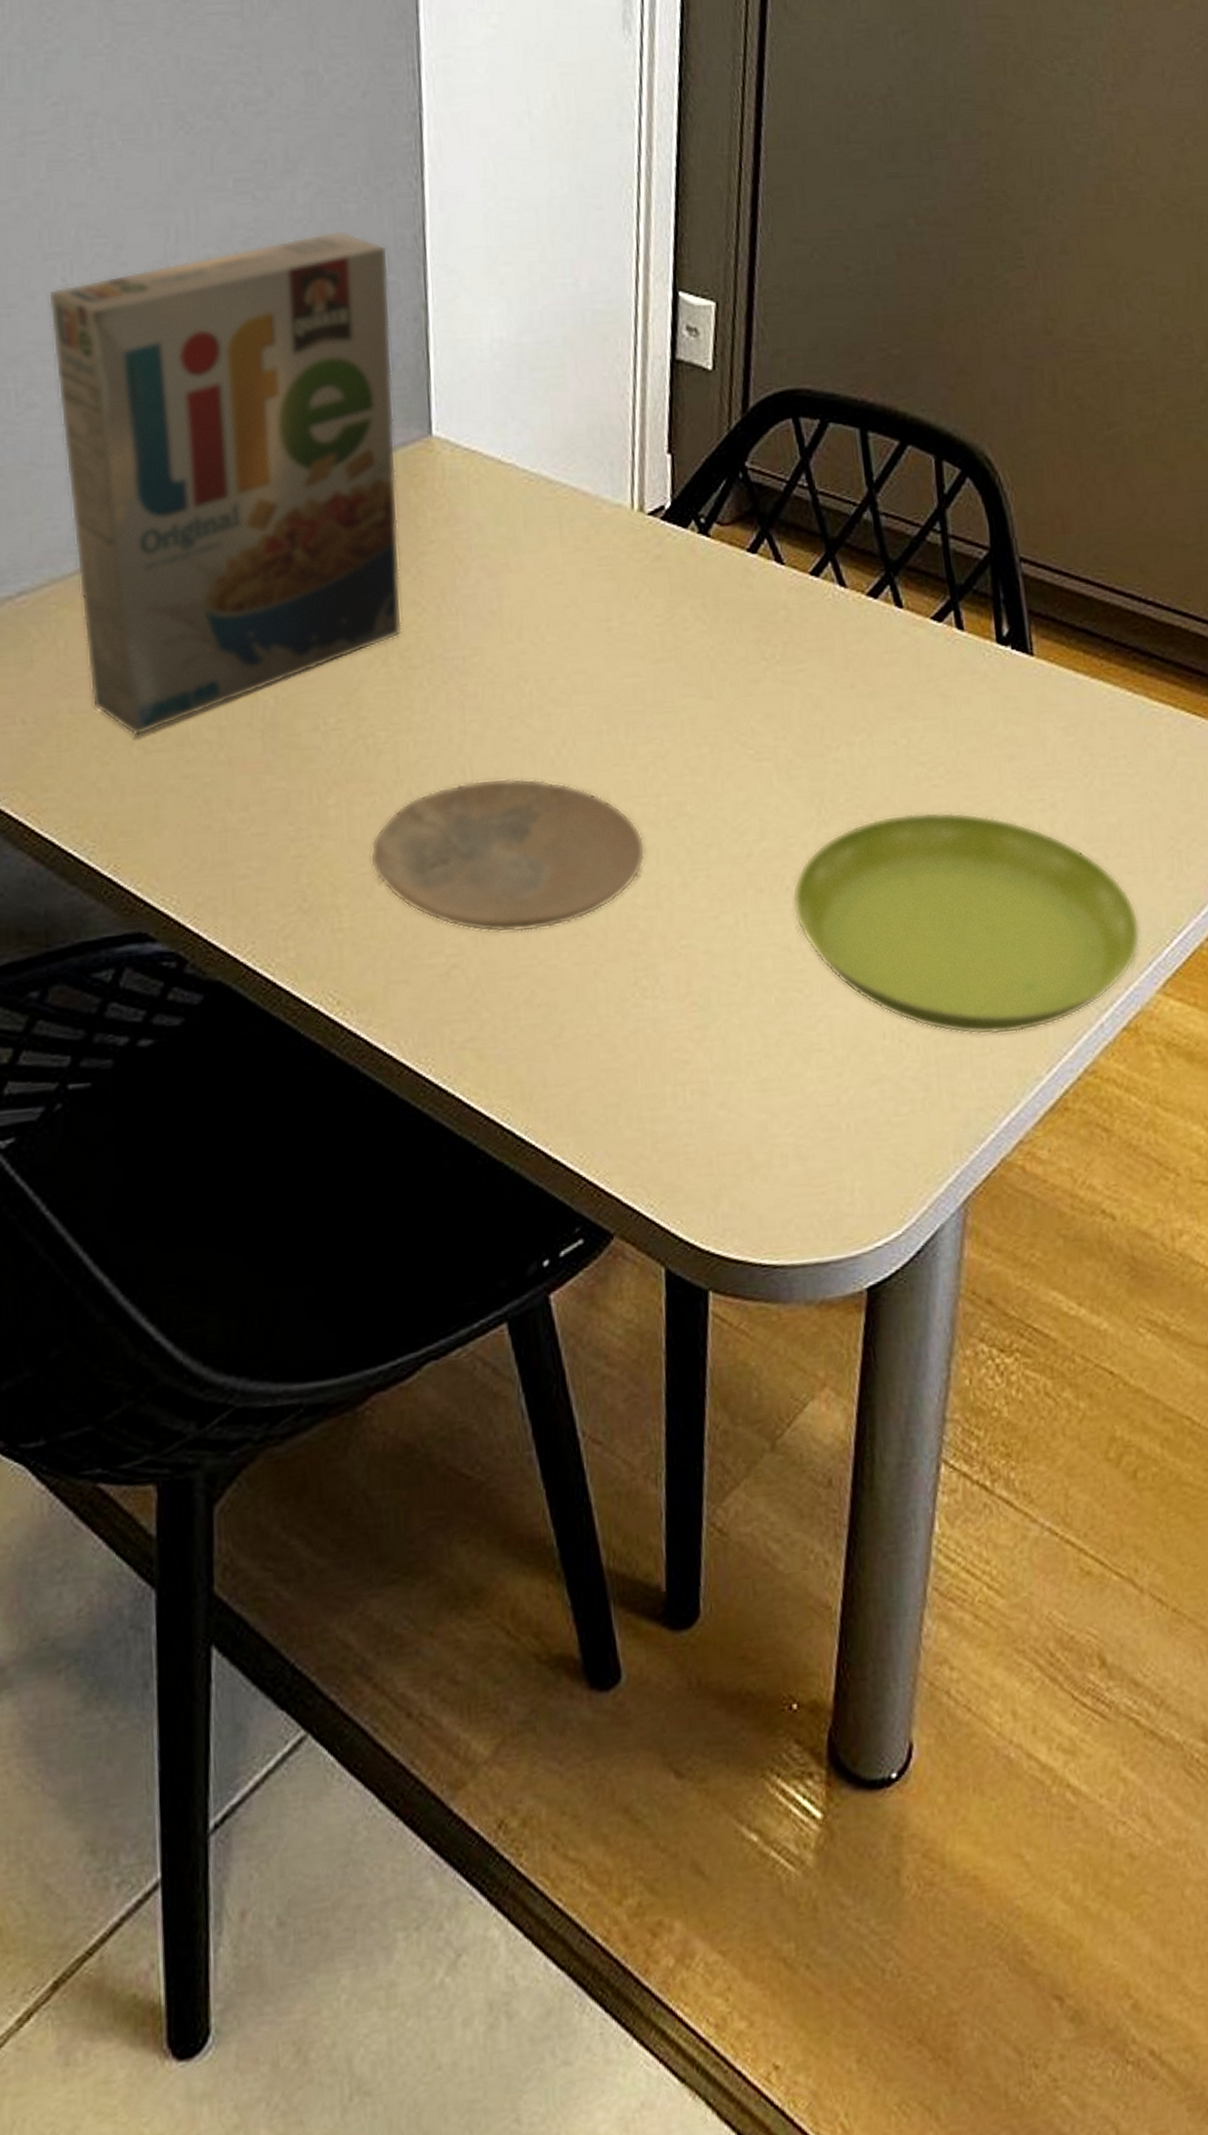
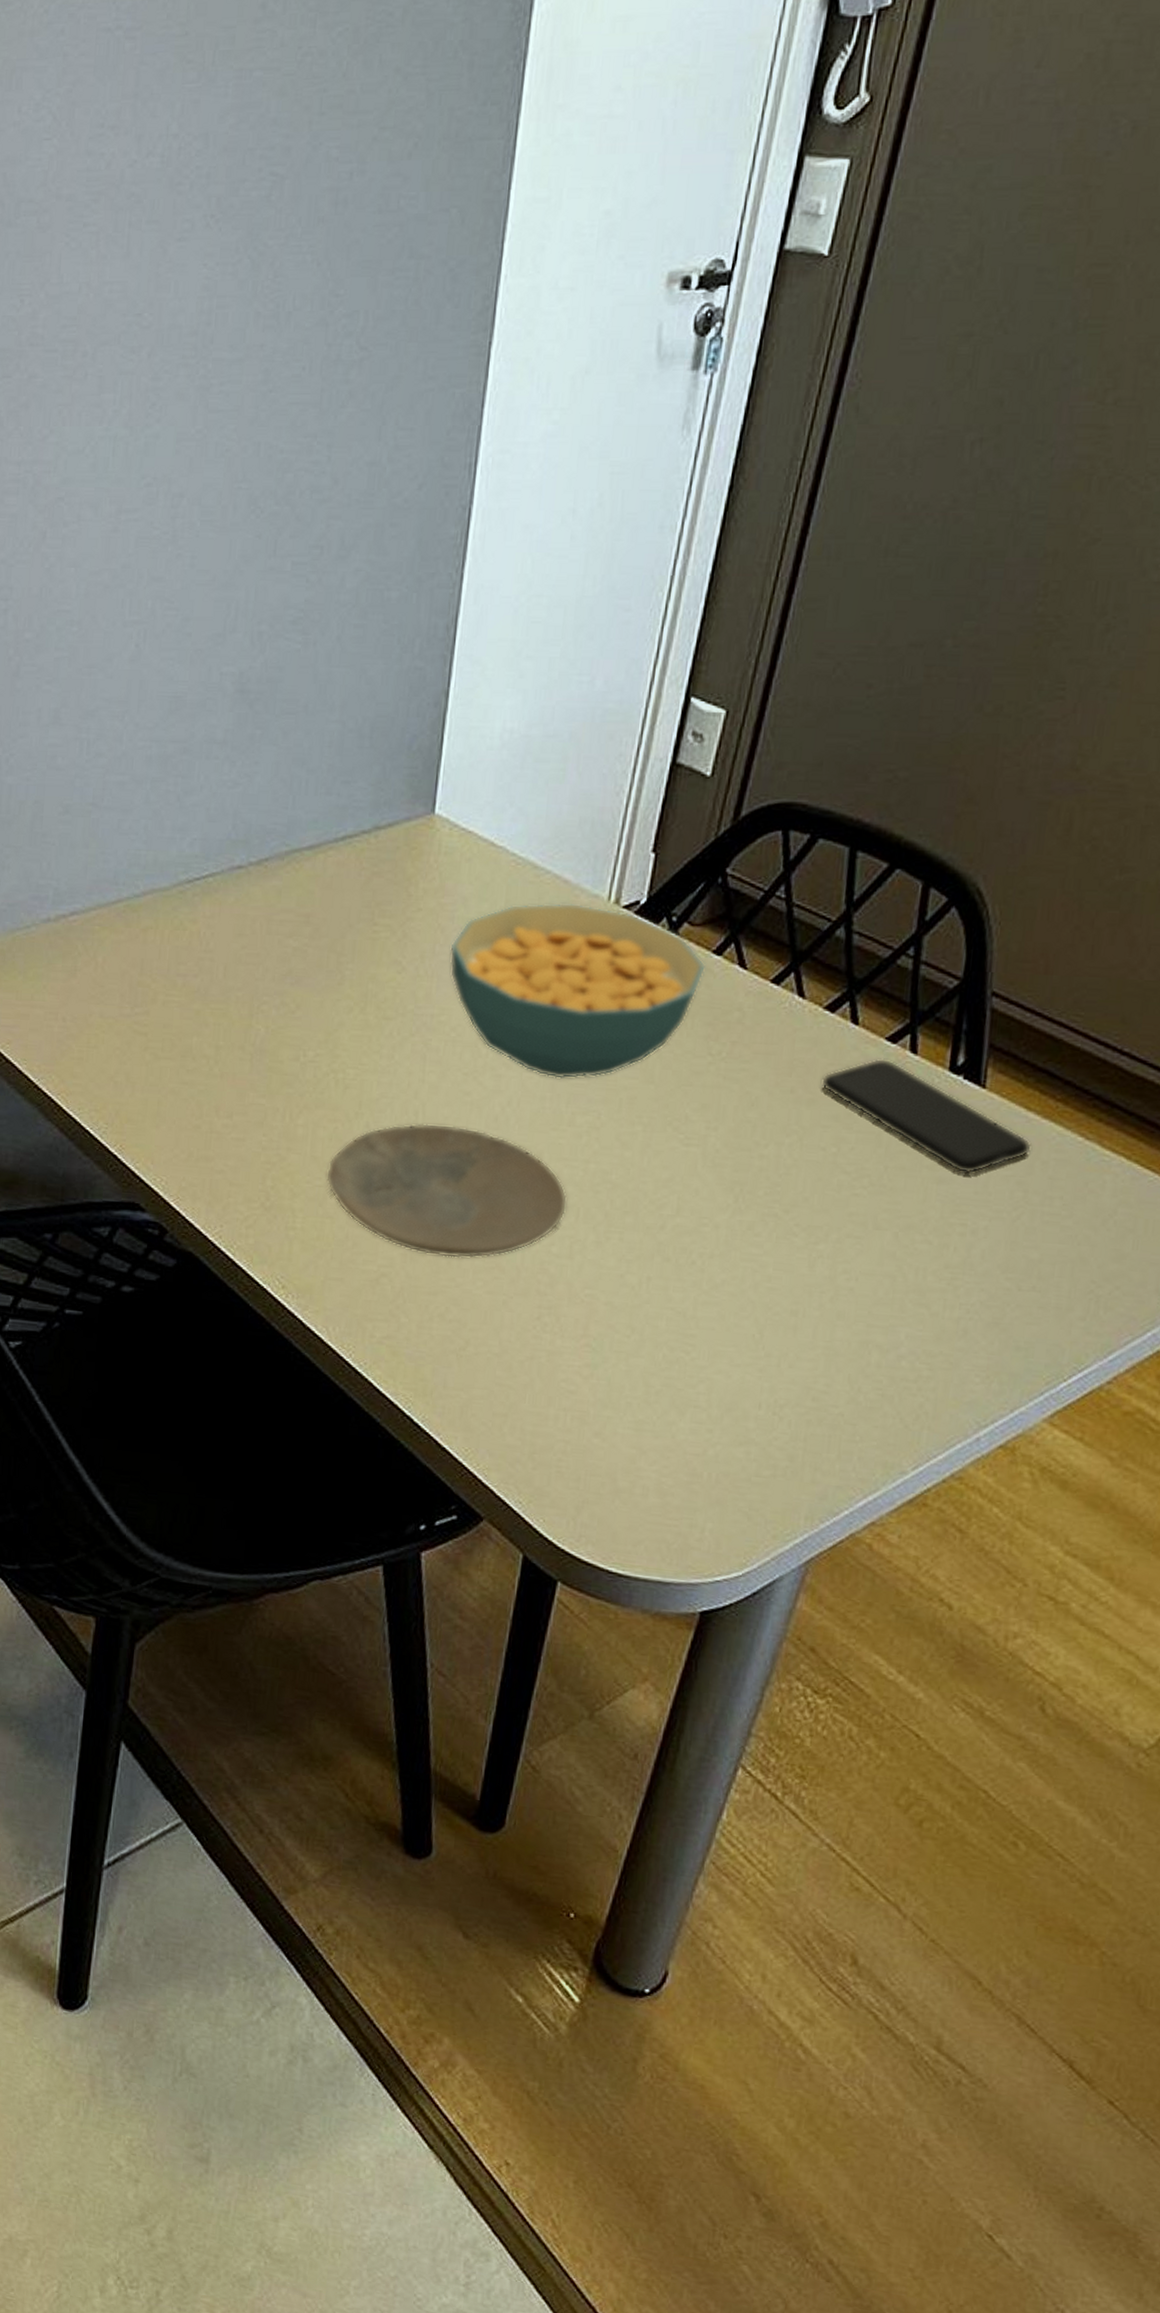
cereal box: present [47,230,403,736] -> none [118,616,421,1044]
cereal bowl: none [472,515,744,709] -> present [449,902,706,1079]
saucer: present [792,811,1141,1035] -> none [694,1214,1040,1430]
smartphone: none [878,639,1088,747] -> present [820,1058,1032,1174]

